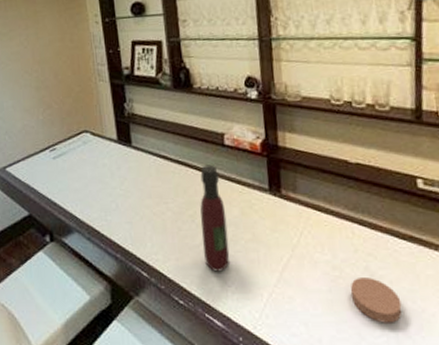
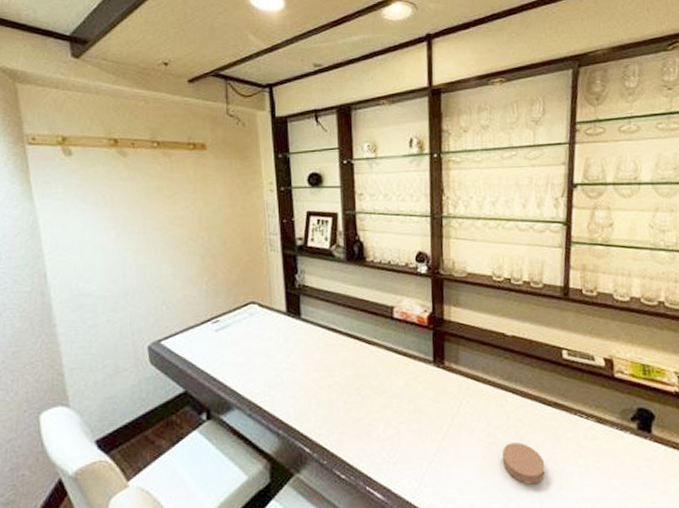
wine bottle: present [200,164,230,272] -> none [366,337,393,444]

